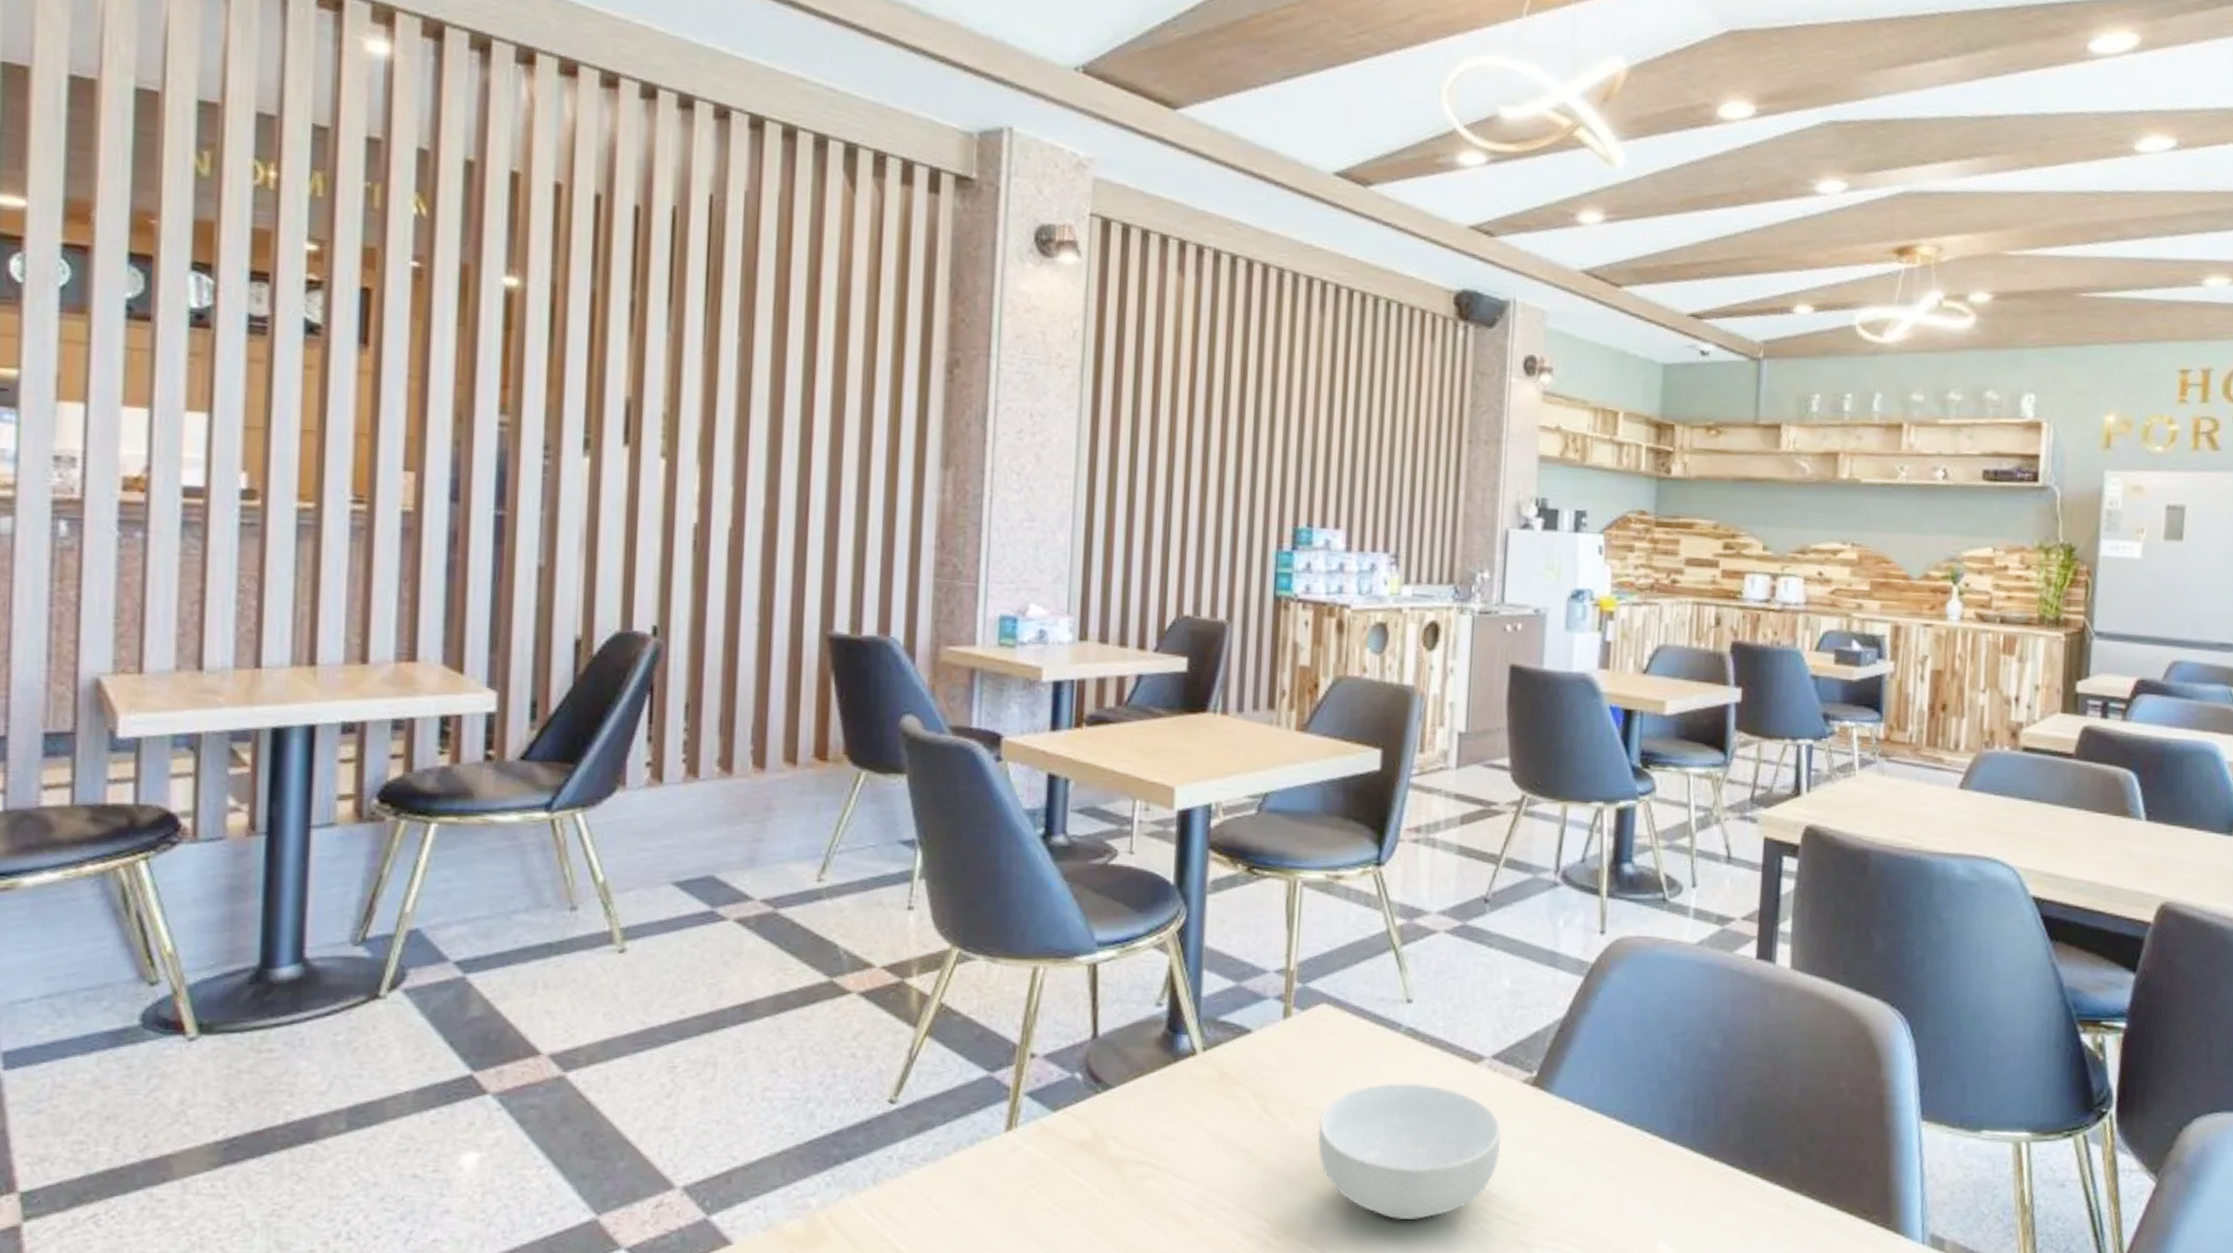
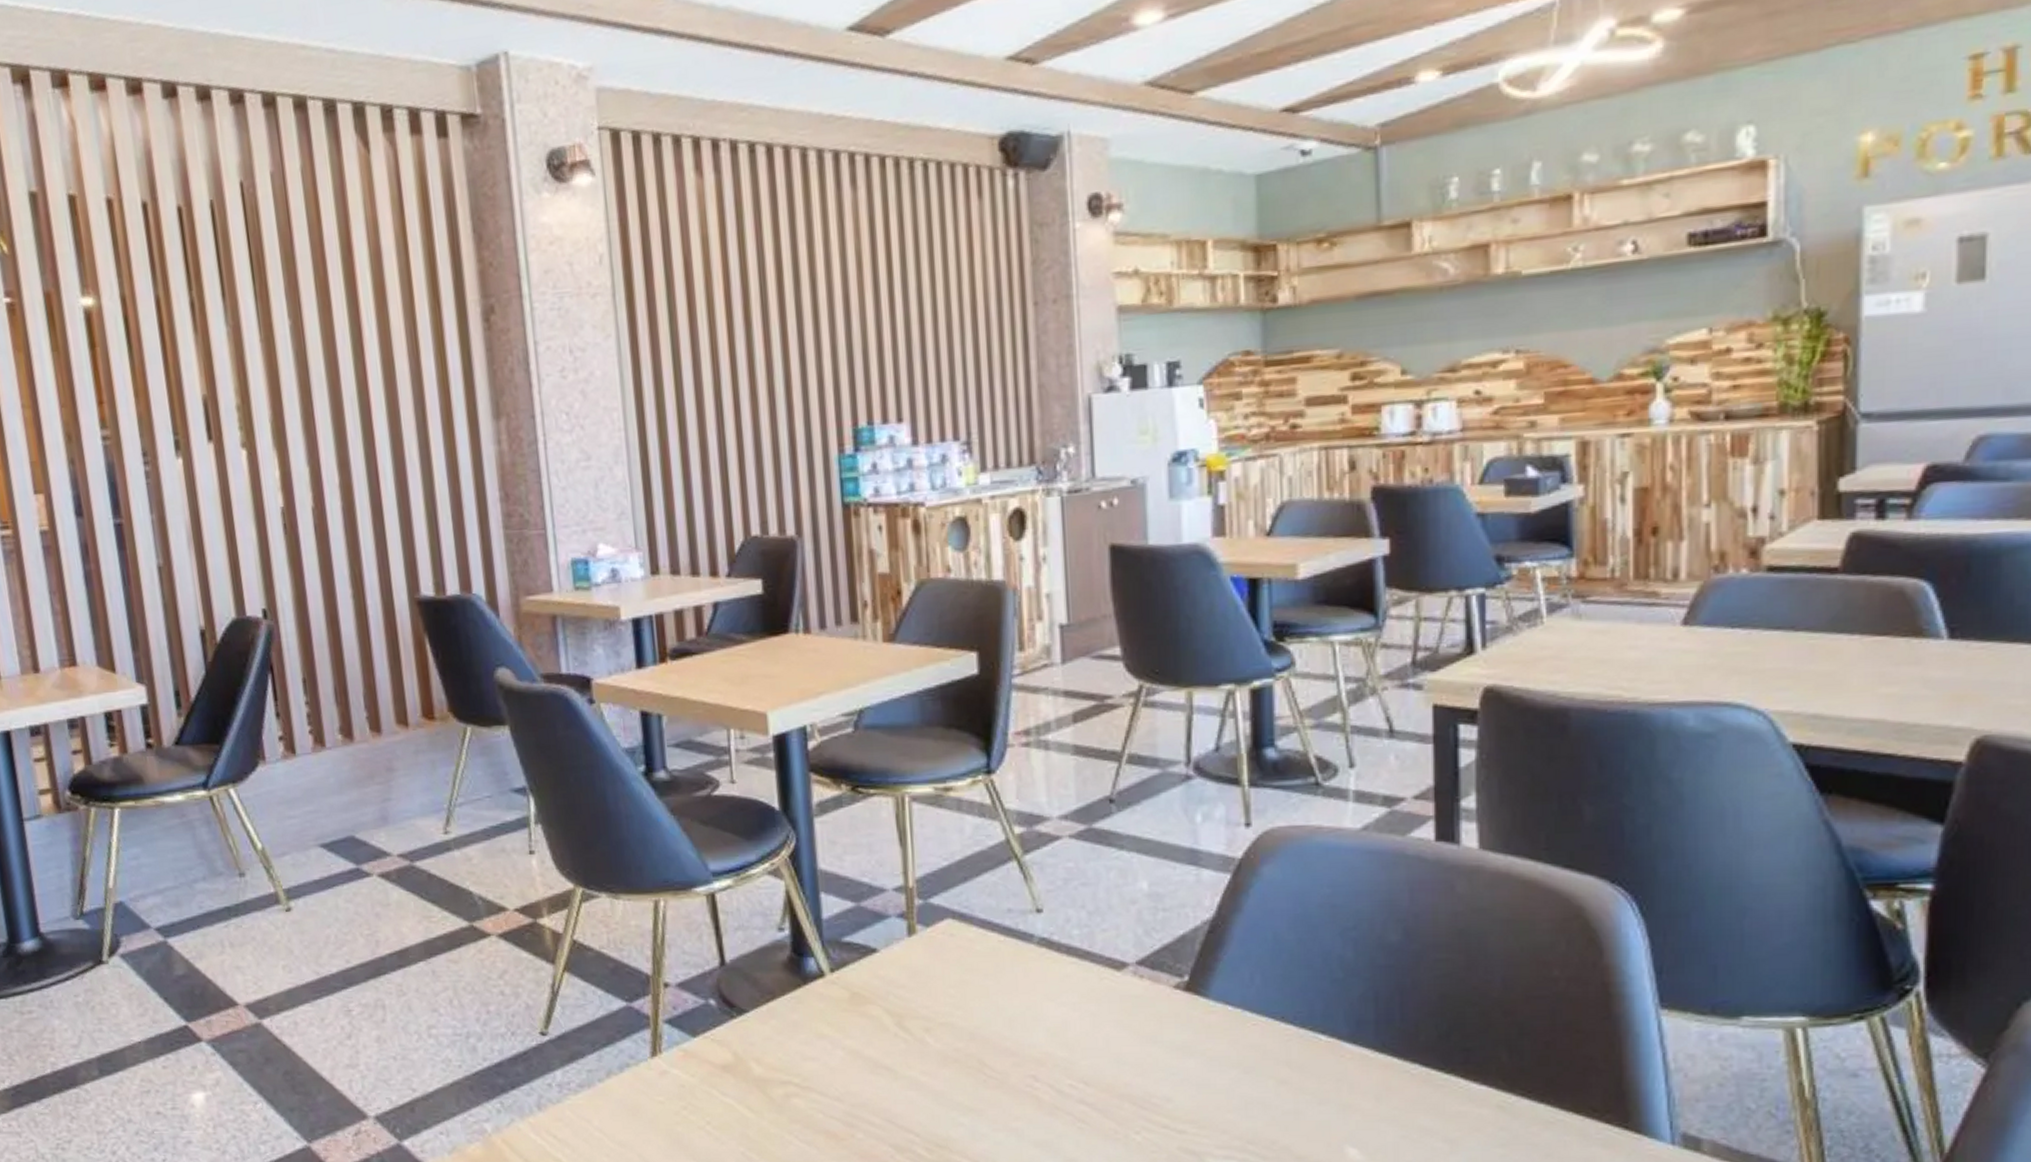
cereal bowl: present [1318,1082,1502,1221] -> none [957,994,1157,1132]

